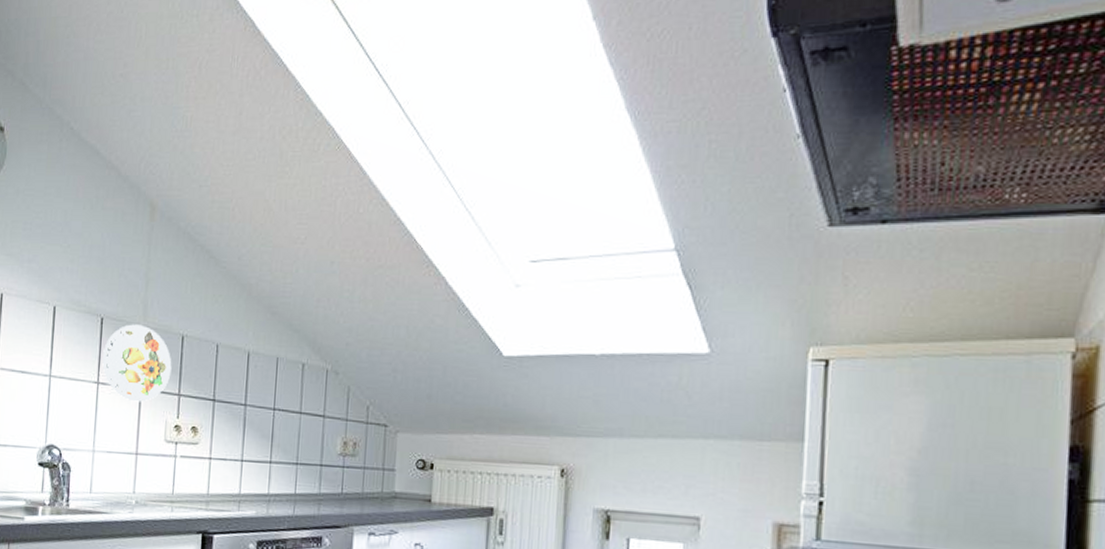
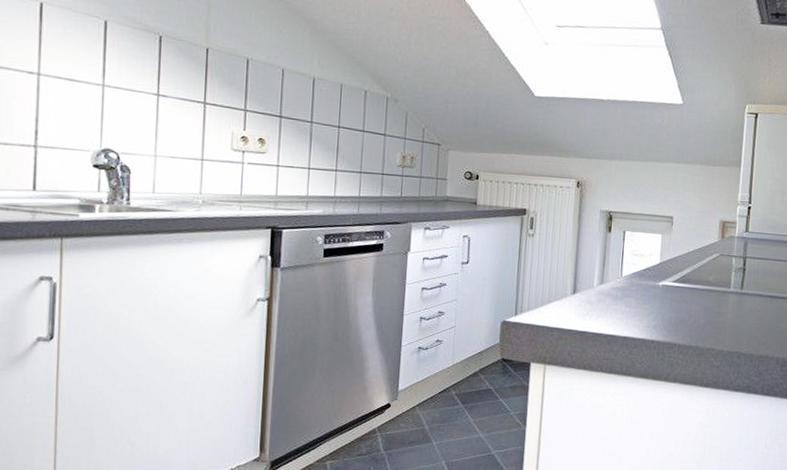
decorative plate: present [102,324,172,402] -> none [162,44,237,115]

